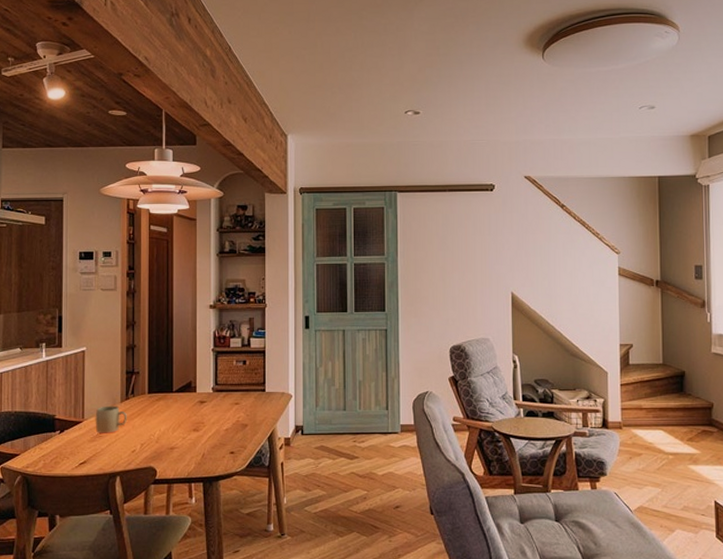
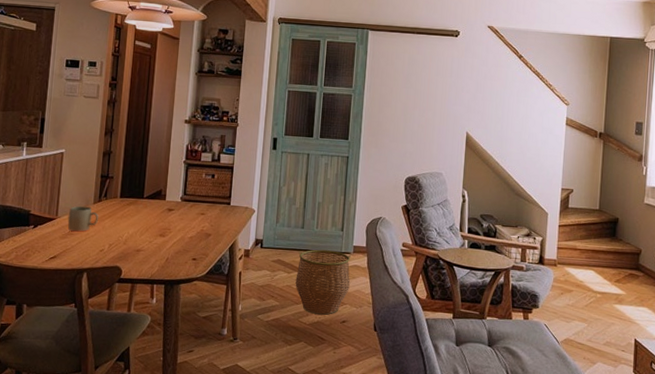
basket: none [341,431,401,501] -> present [295,249,351,315]

